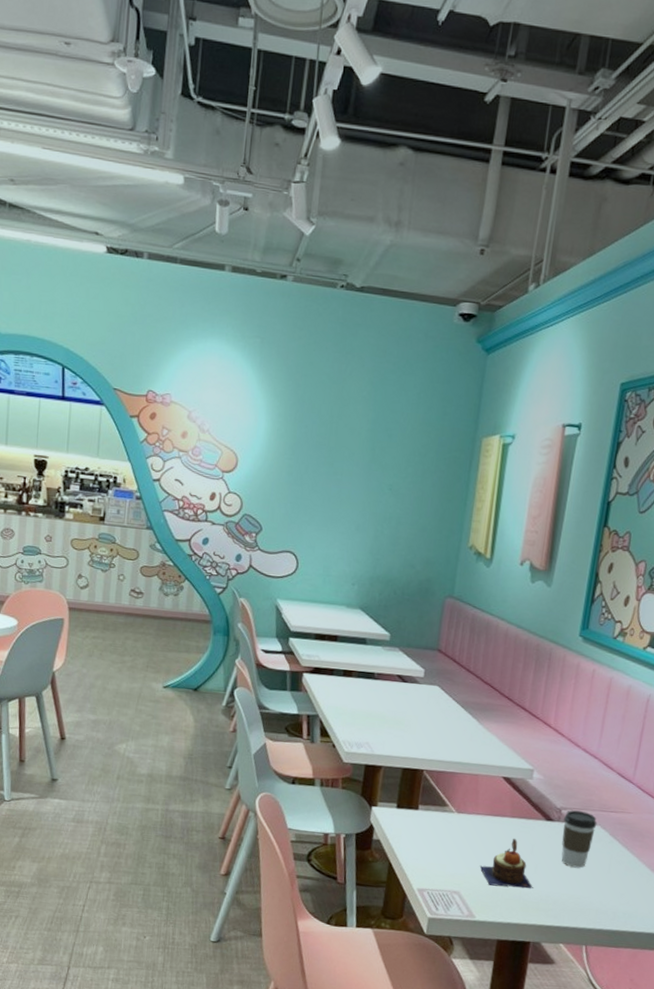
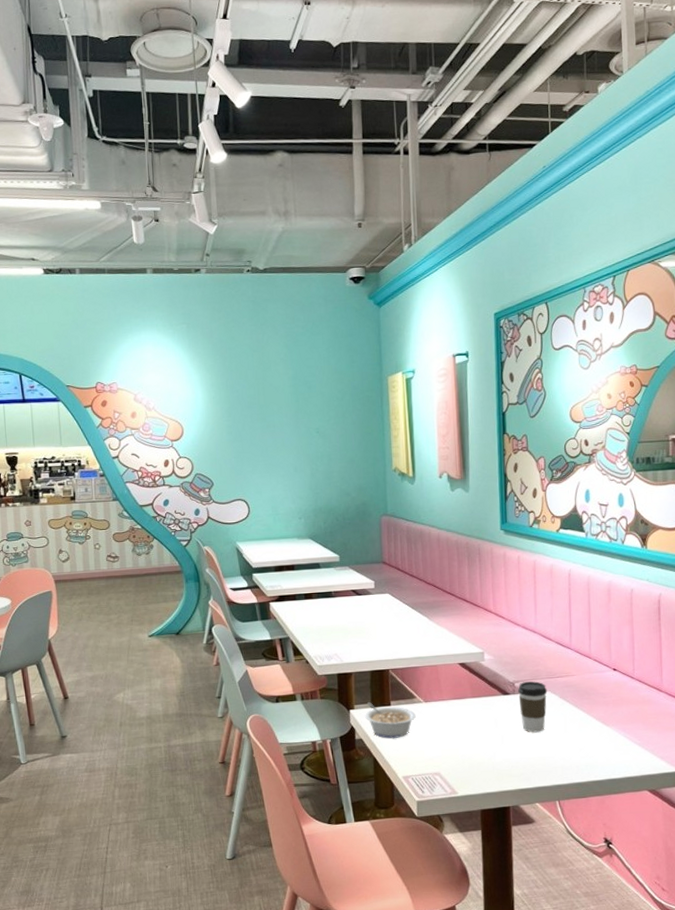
legume: none [387,801,444,846] -> present [365,702,416,738]
dessert: present [479,839,533,889] -> none [453,716,503,762]

